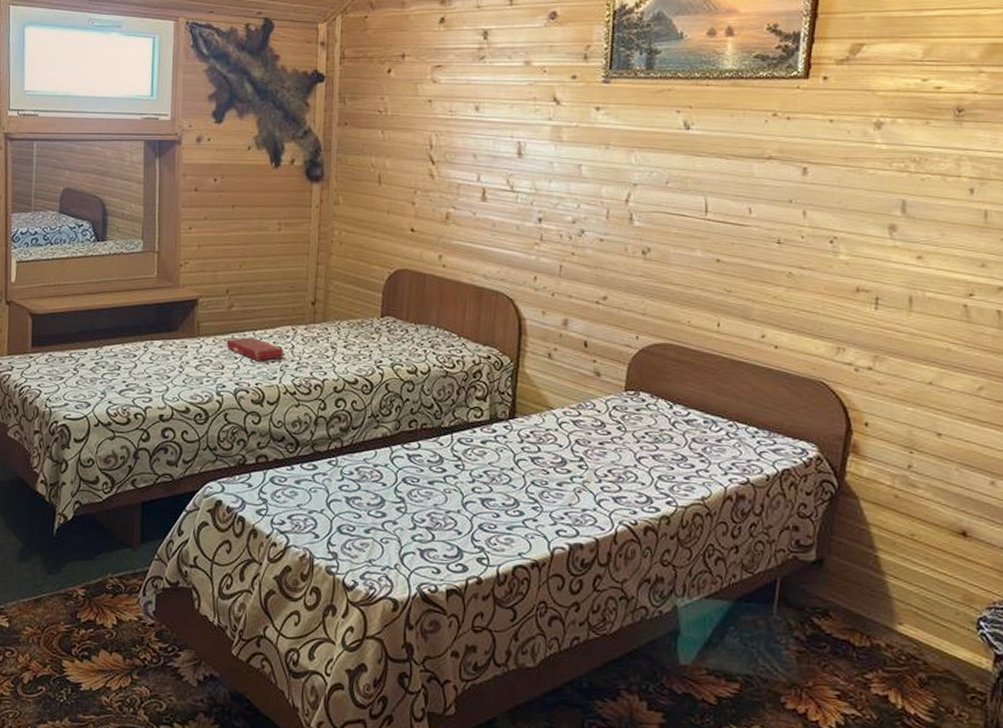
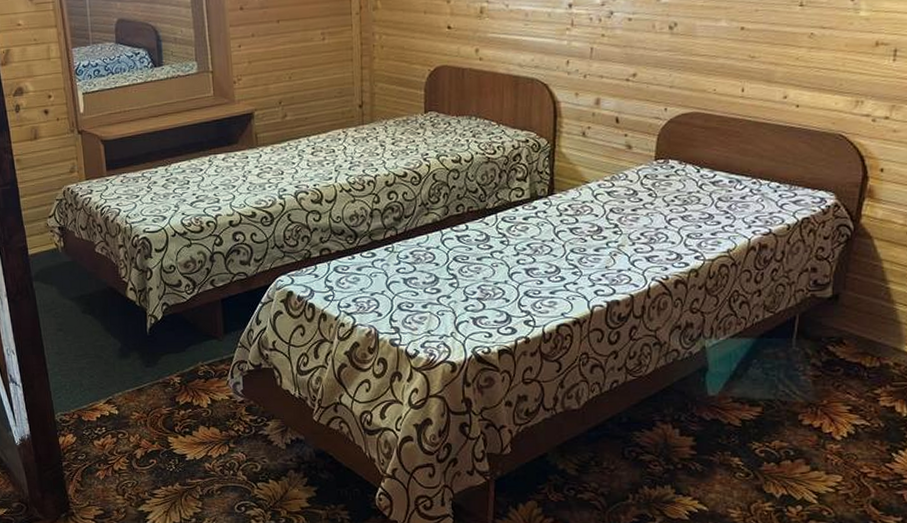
book: present [226,337,284,361] -> none [283,142,338,164]

